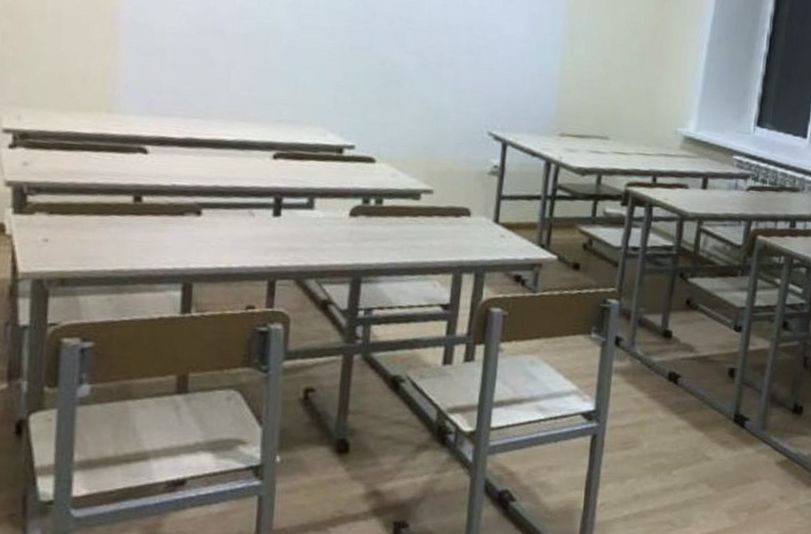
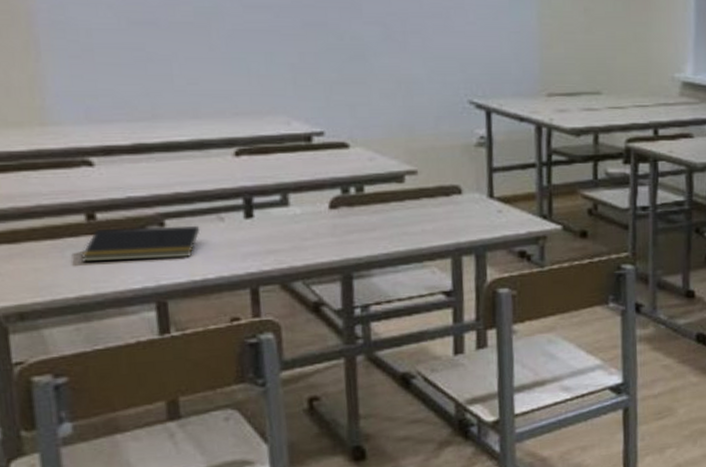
notepad: none [123,211,232,245] -> present [81,225,200,263]

